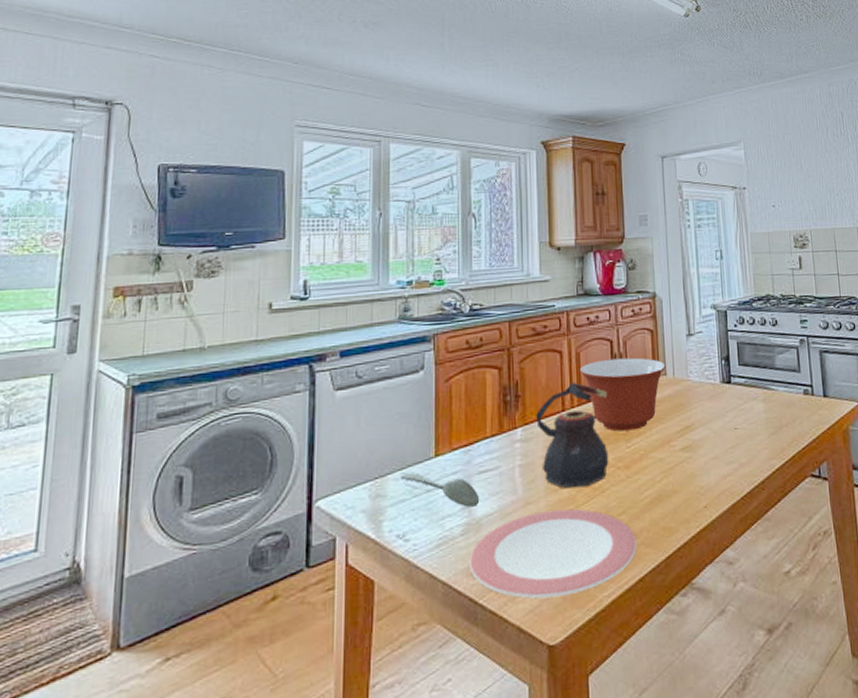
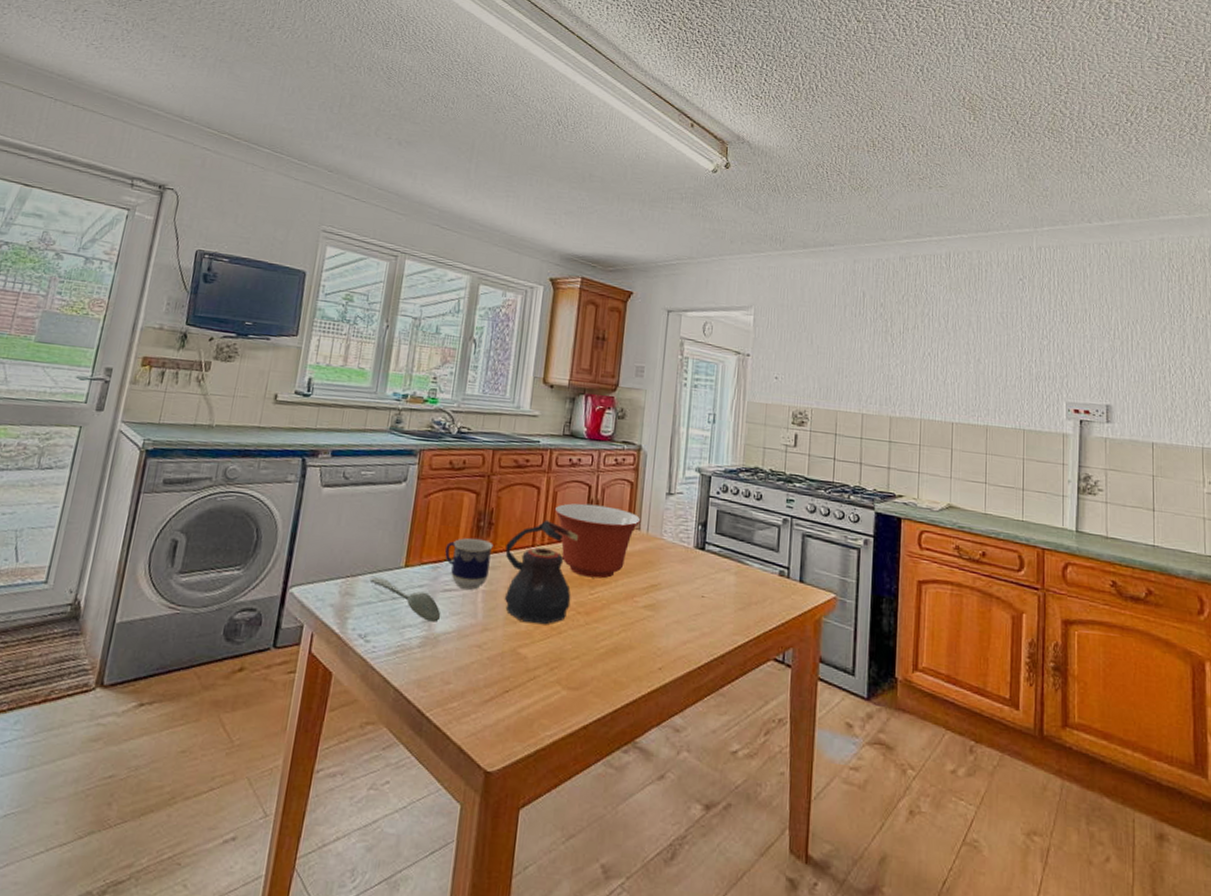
plate: present [468,508,637,599] -> none [421,639,586,727]
cup: none [475,413,523,467] -> present [445,537,493,590]

